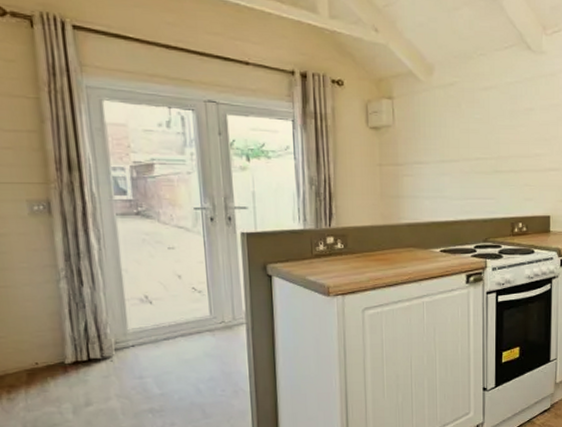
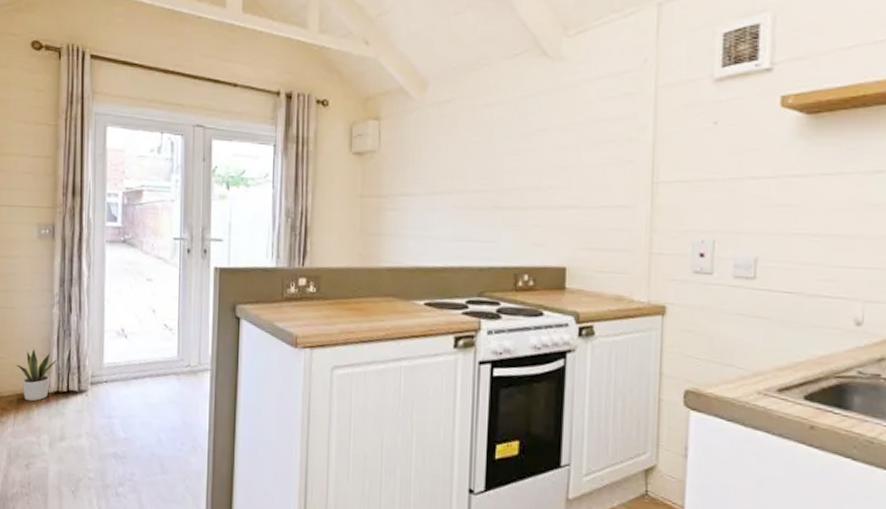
potted plant: none [20,323,73,375] -> present [15,348,58,402]

